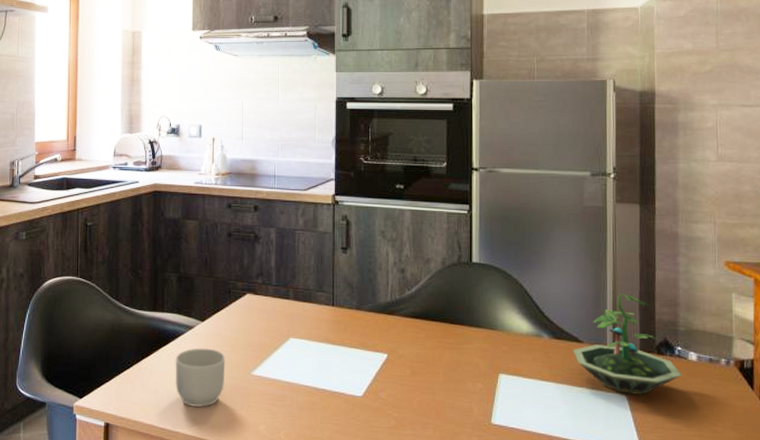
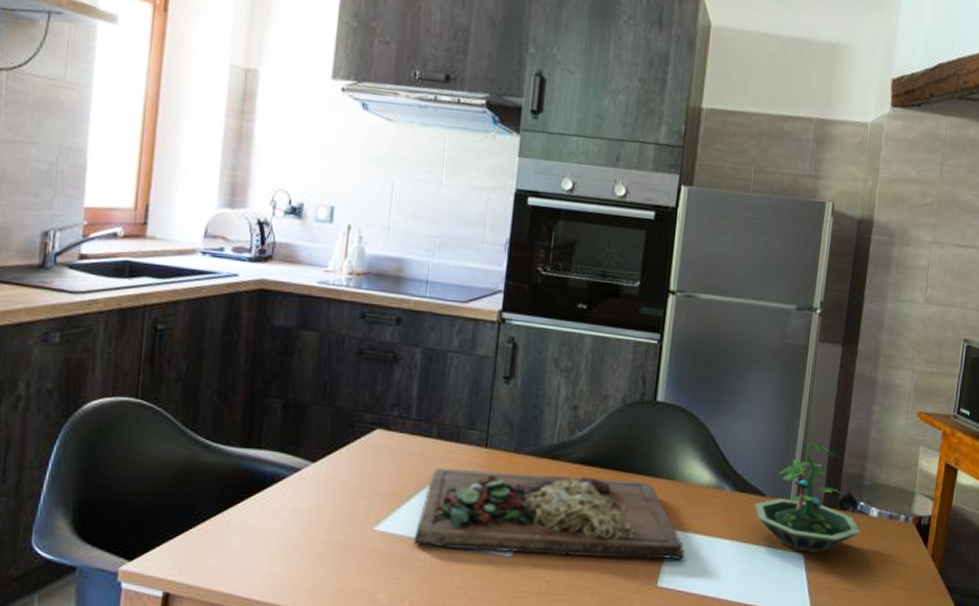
mug: present [175,348,226,407] -> none [268,496,341,571]
cutting board: none [283,324,513,401] -> present [413,469,685,560]

